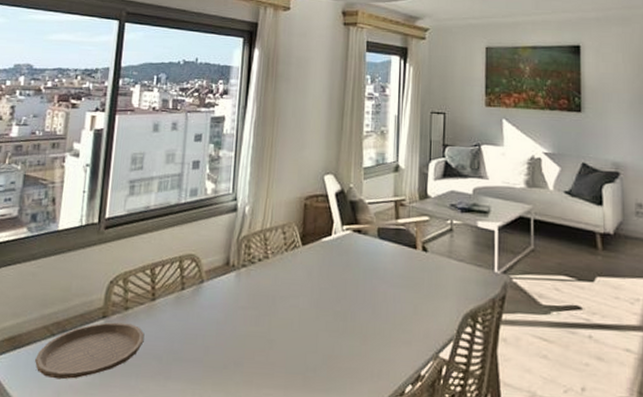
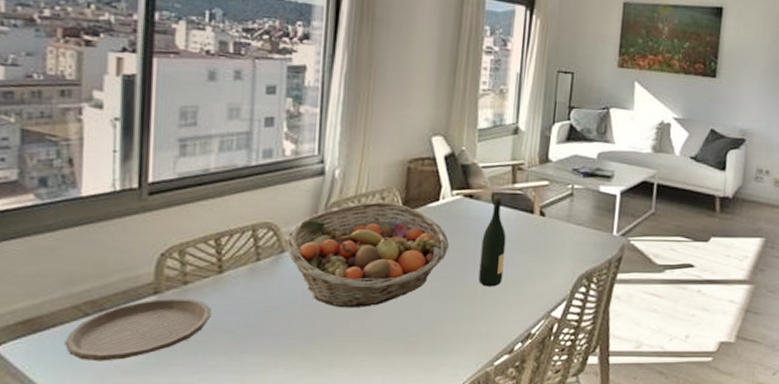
fruit basket: none [205,236,341,340] -> present [286,201,449,308]
wine bottle: none [369,230,393,323] -> present [478,195,507,287]

